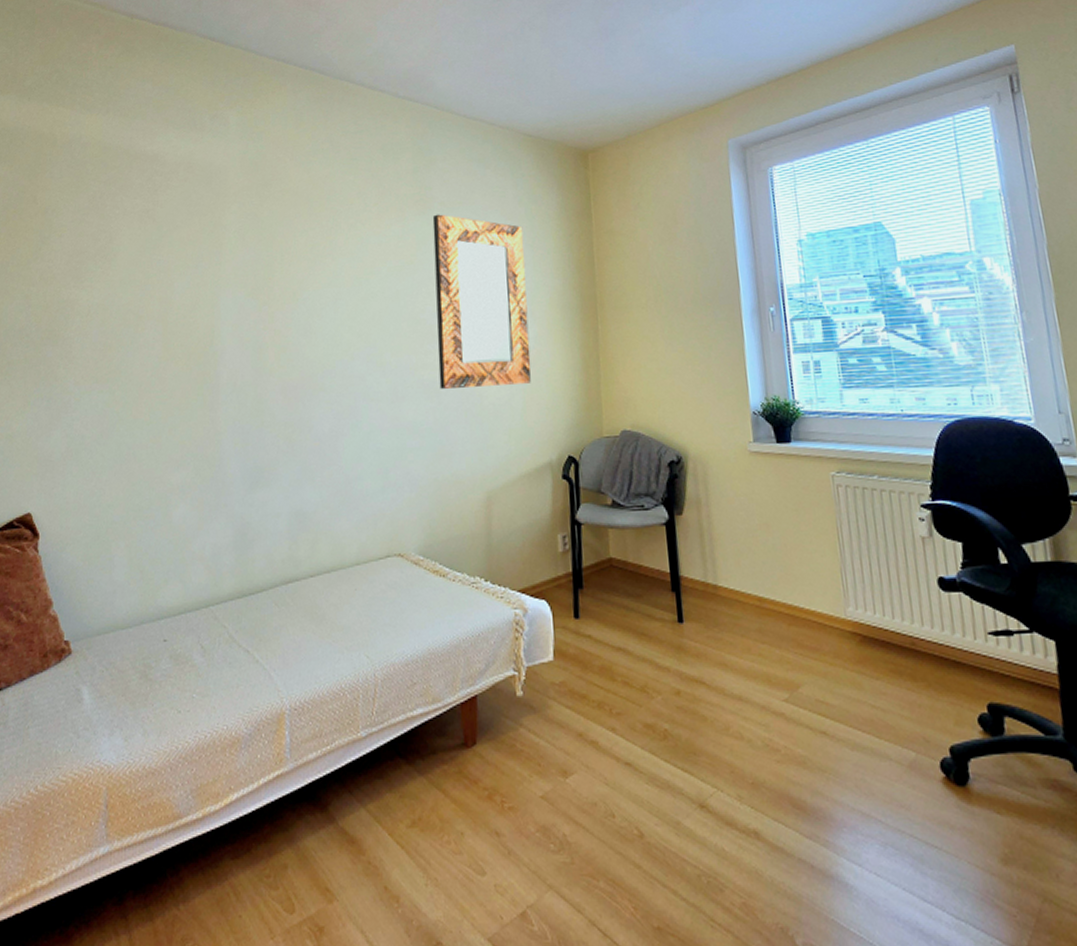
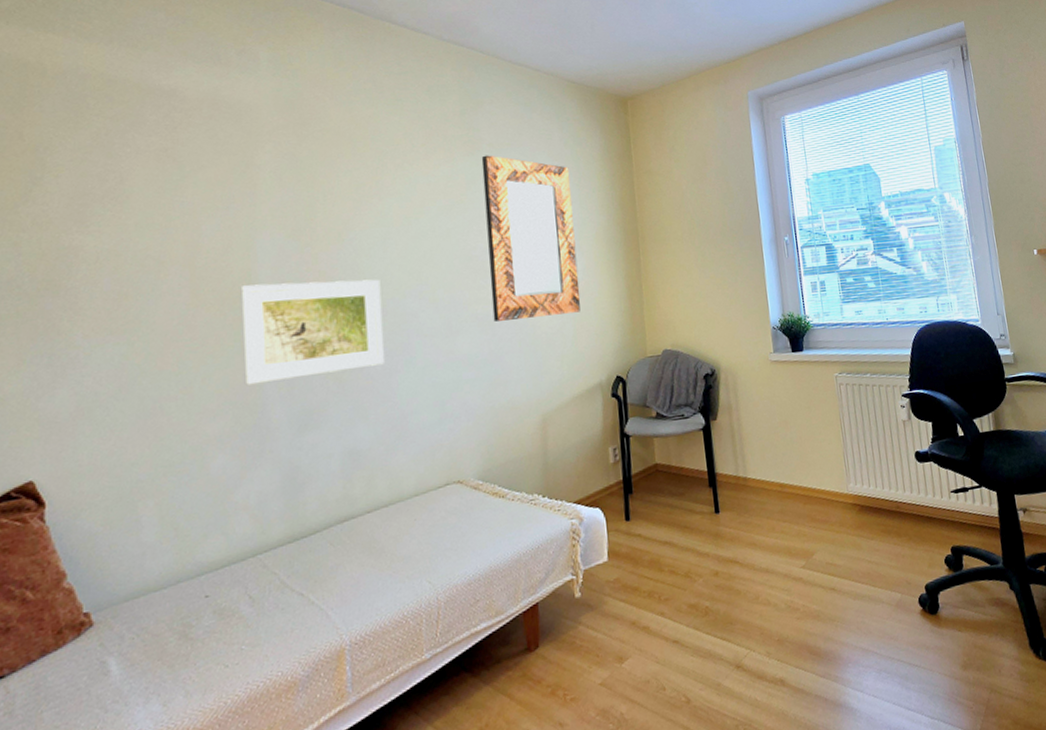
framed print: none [205,339,332,439] -> present [240,279,384,386]

